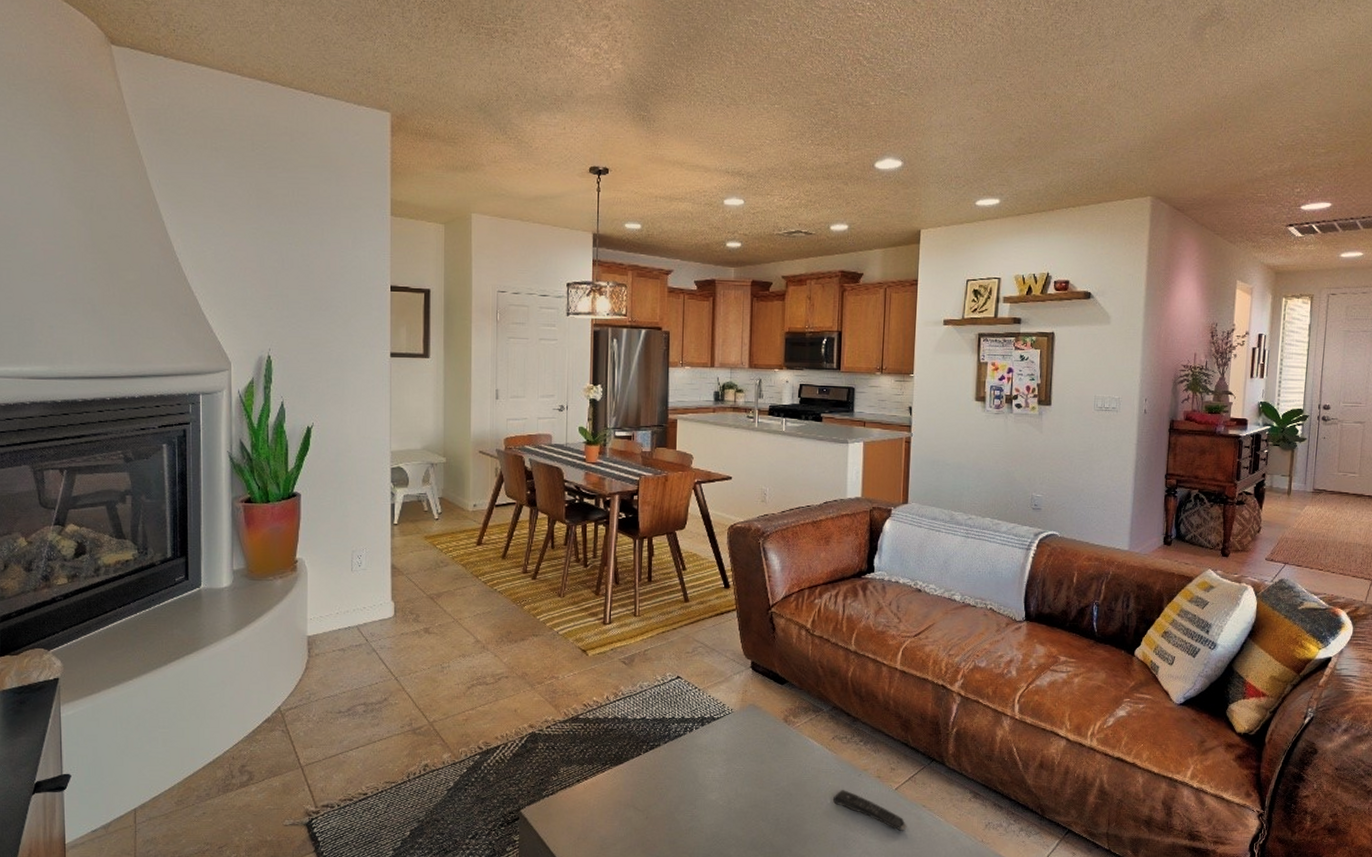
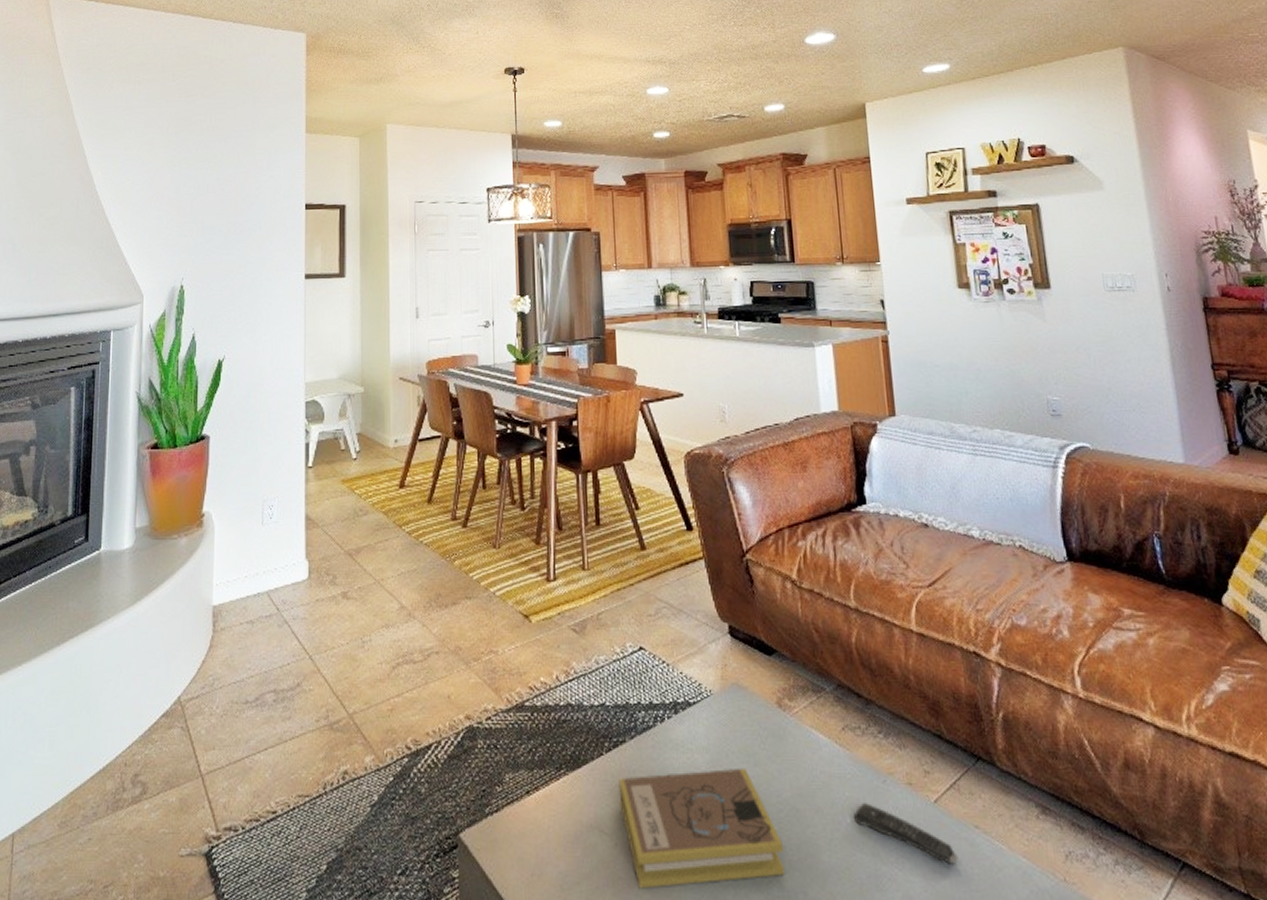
book: none [652,765,778,848] -> present [618,767,784,889]

